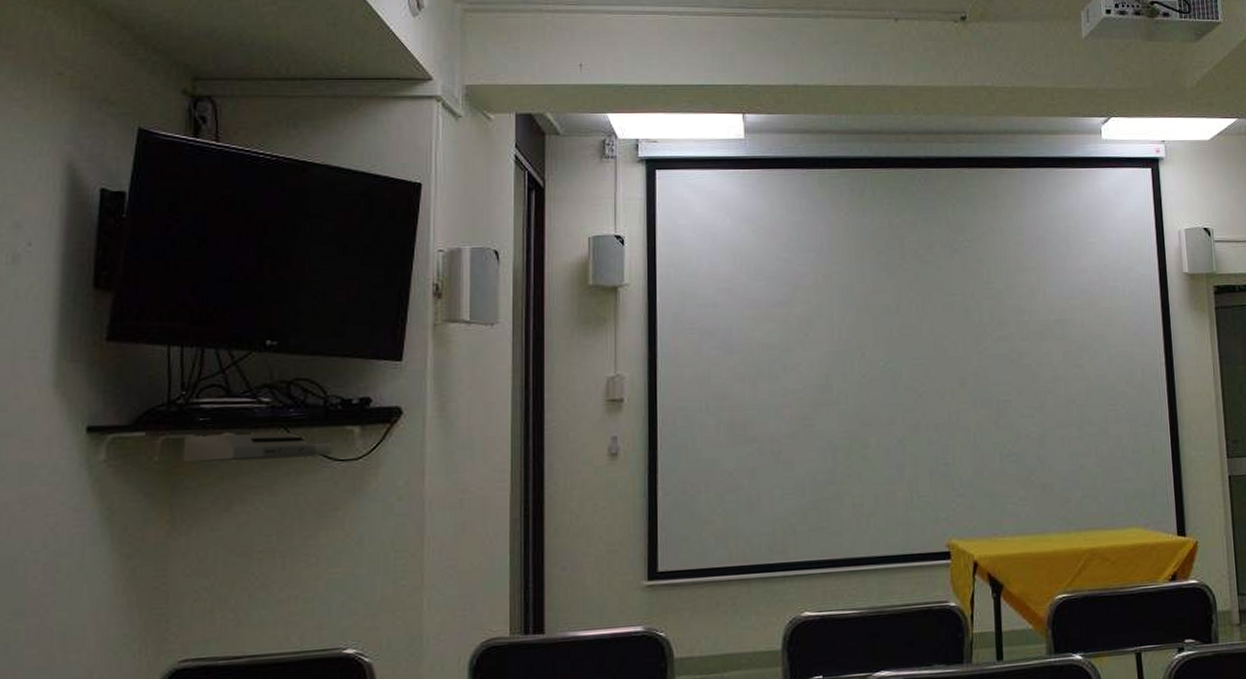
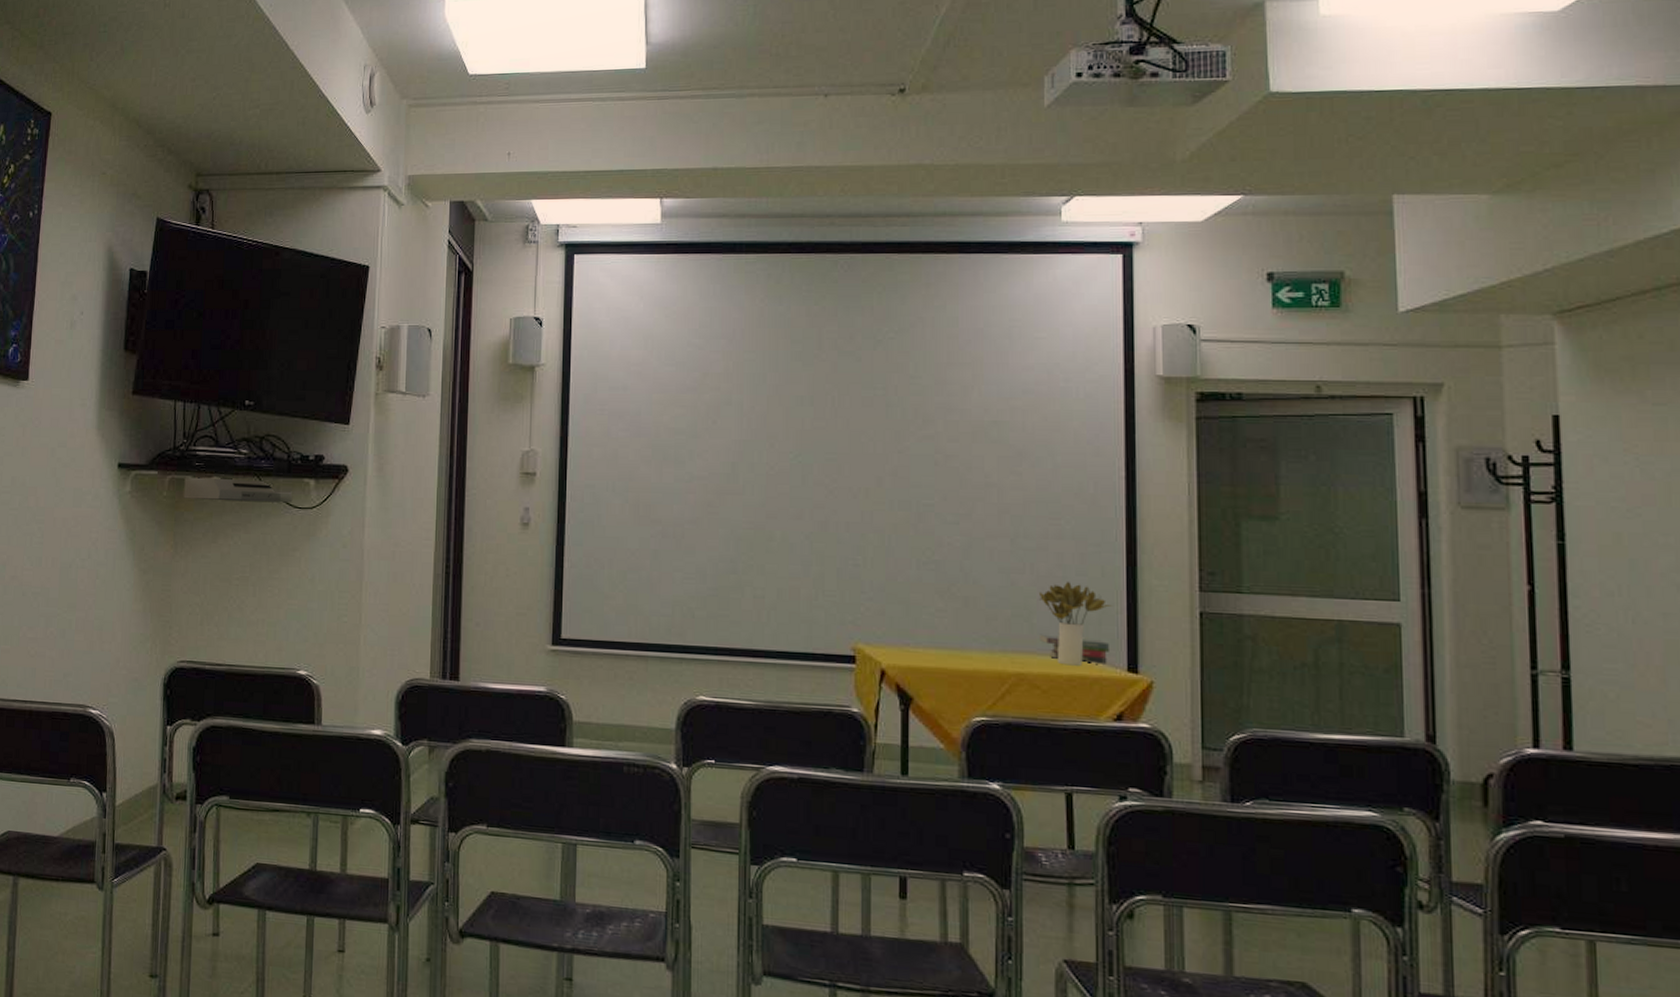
flower bouquet: none [1104,459,1163,537] -> present [1040,581,1113,667]
books: none [1106,509,1163,533] -> present [1040,634,1111,664]

